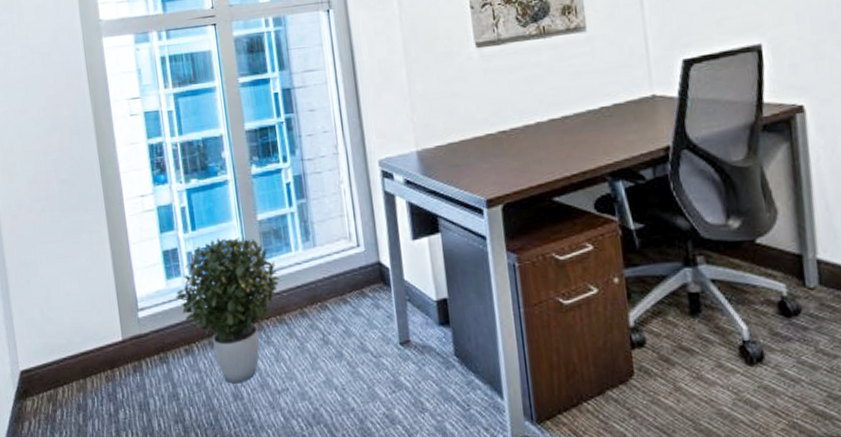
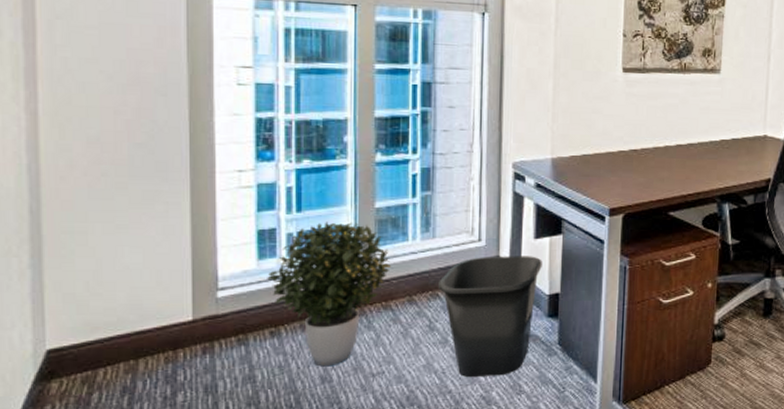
waste bin: none [325,259,425,393] -> present [438,256,542,377]

